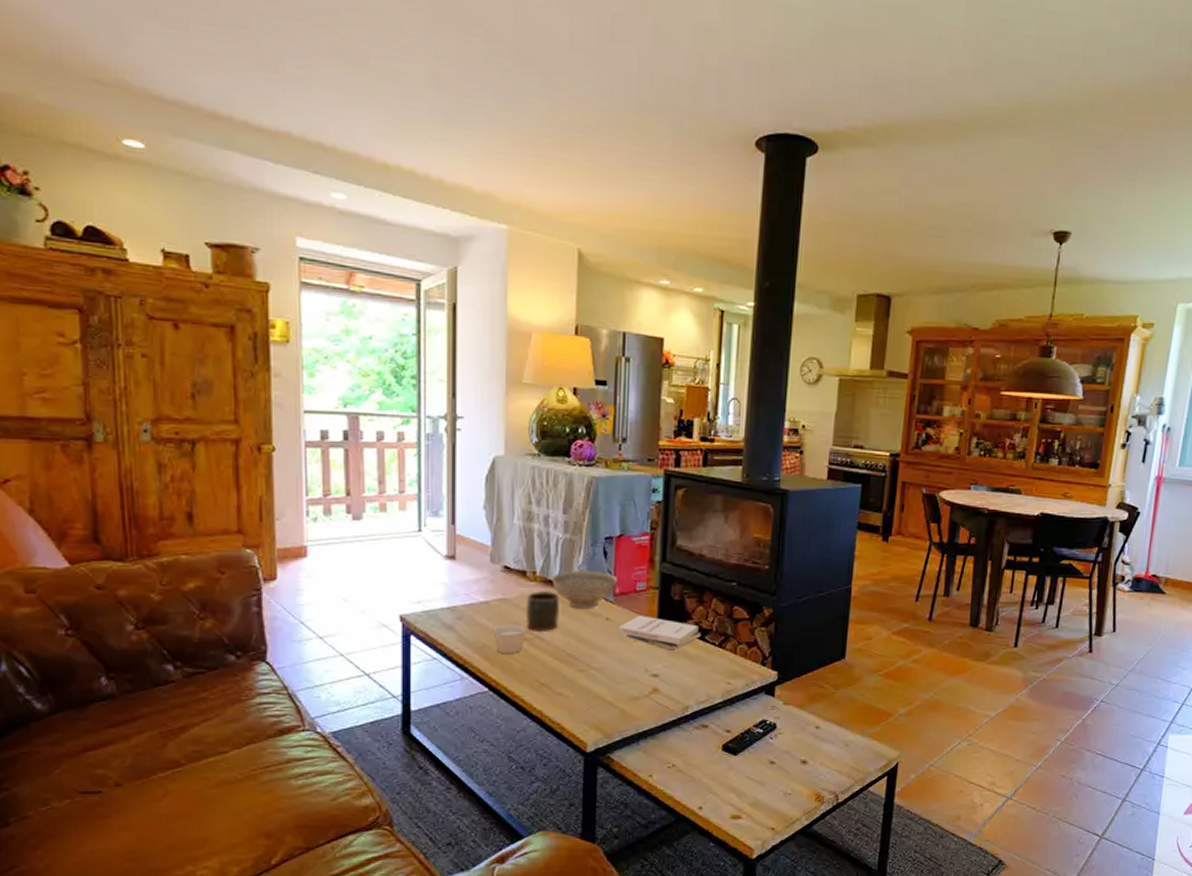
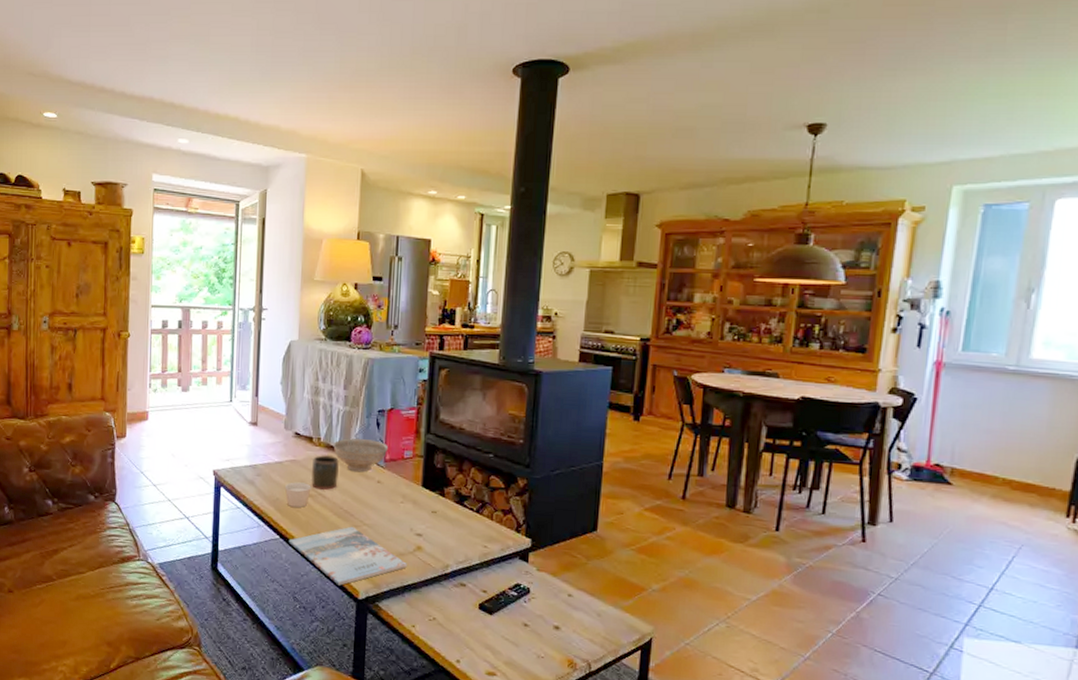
magazine: none [500,671,642,739] -> present [288,526,407,586]
books: present [618,615,701,650] -> none [388,480,461,513]

